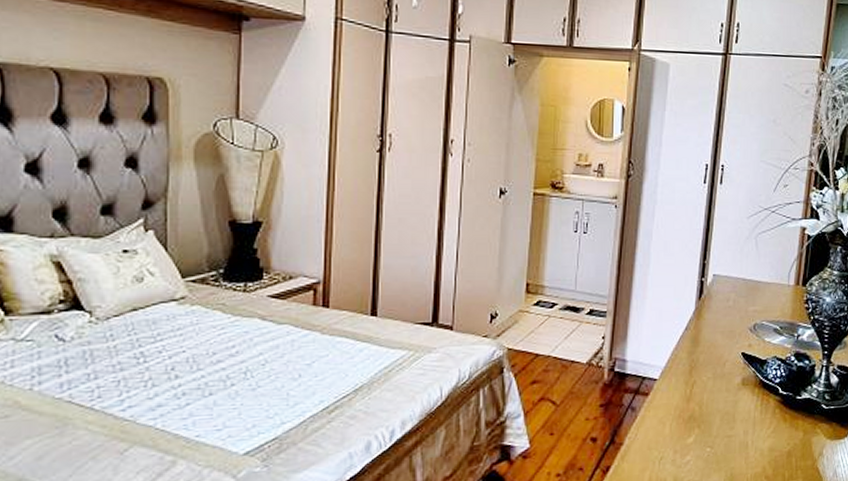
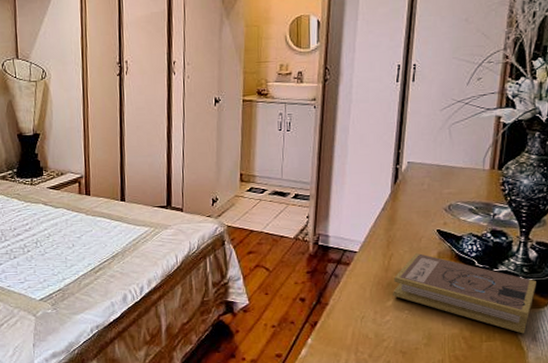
book: none [694,379,837,469] -> present [393,252,536,334]

